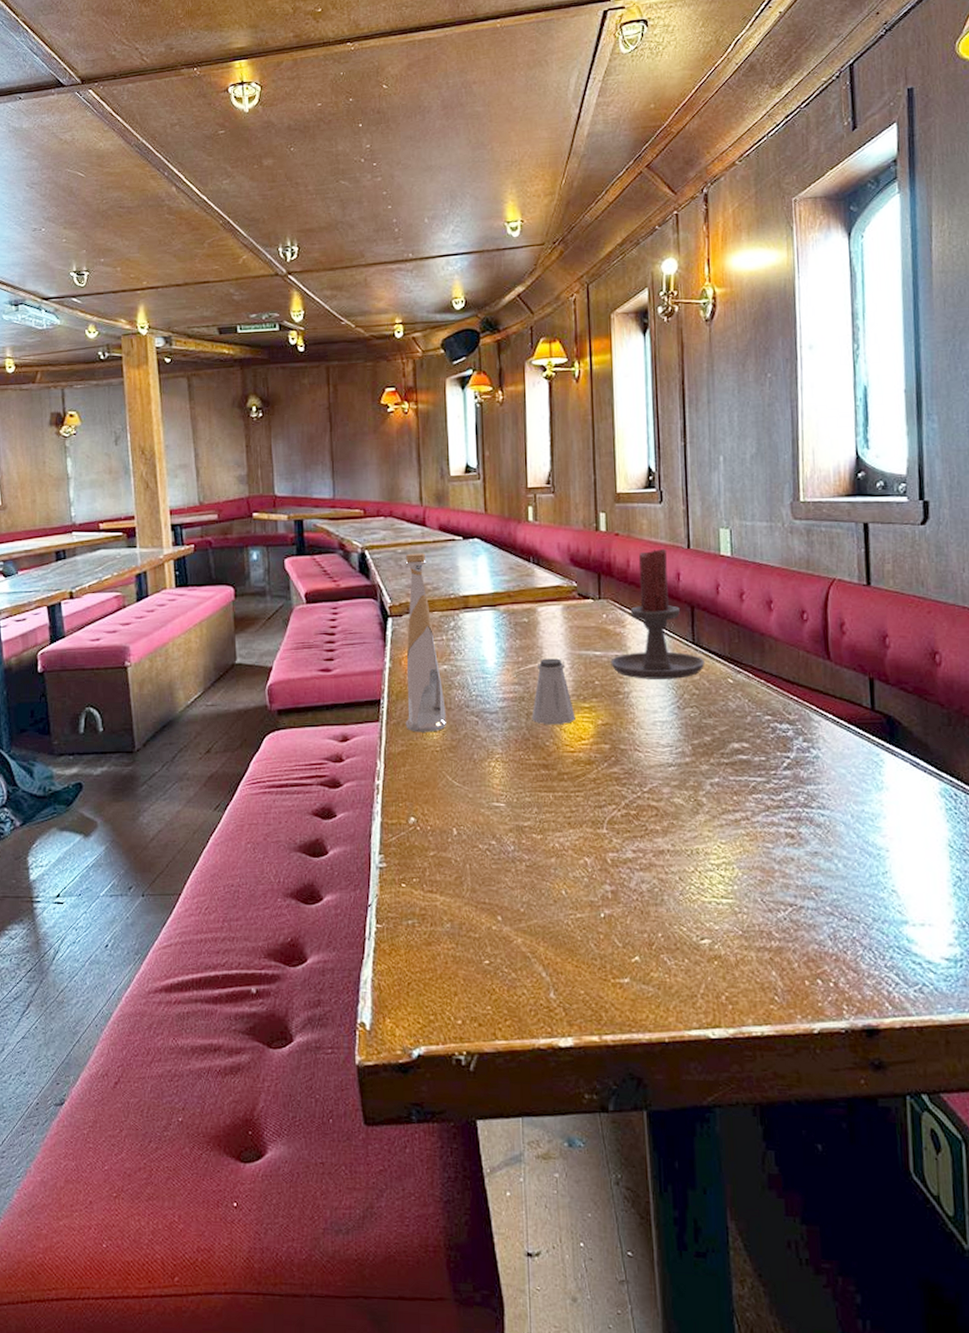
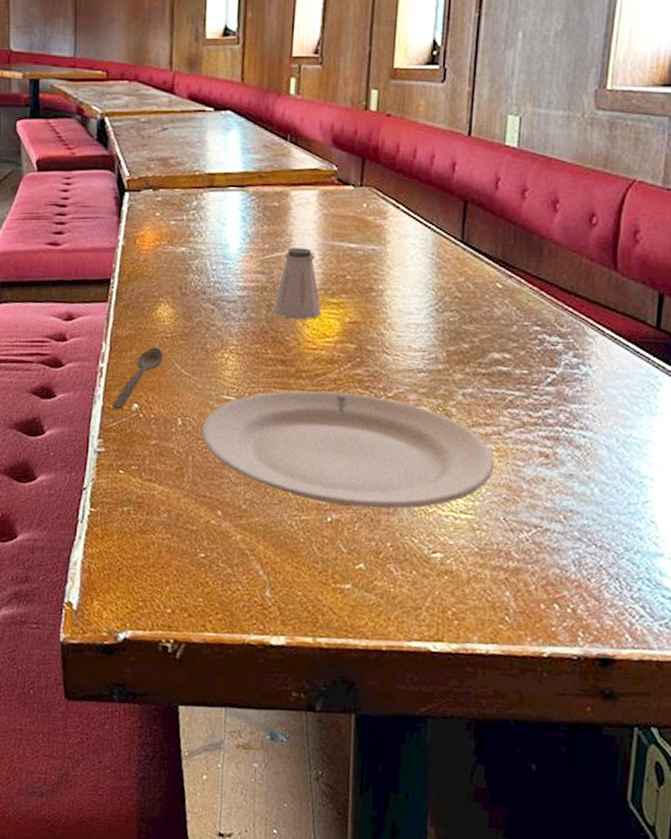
spoon: none [390,761,435,825] -> present [112,347,163,410]
bottle: present [405,553,447,732] -> none [135,123,181,318]
plate: none [475,791,747,901] -> present [201,390,495,509]
candle holder: present [610,548,705,679] -> none [366,134,473,280]

